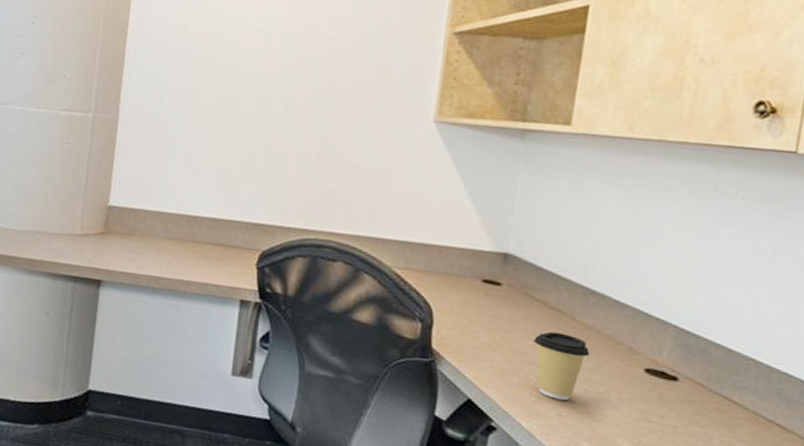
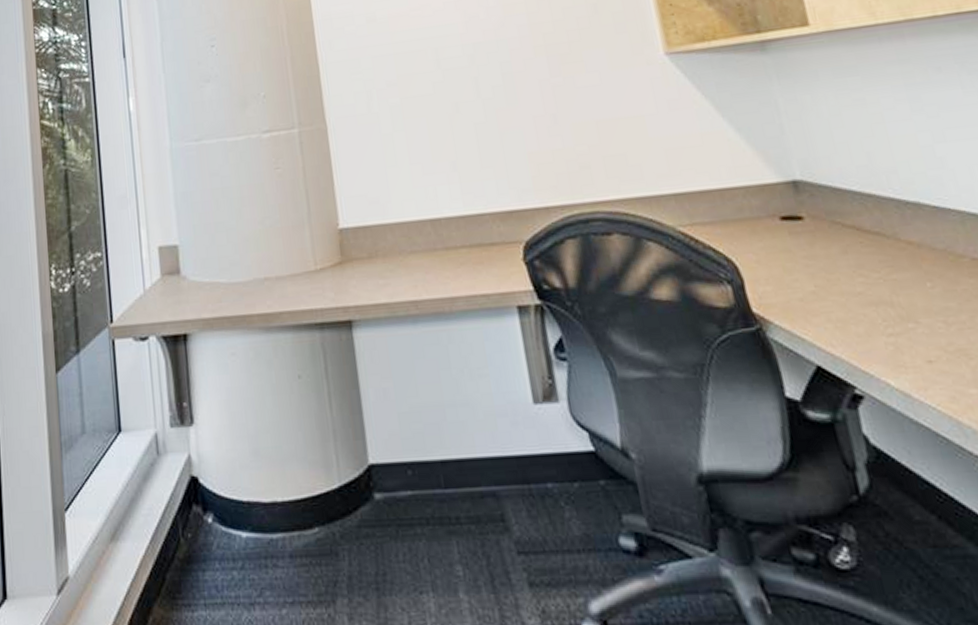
coffee cup: present [534,331,590,401] -> none [863,259,934,342]

